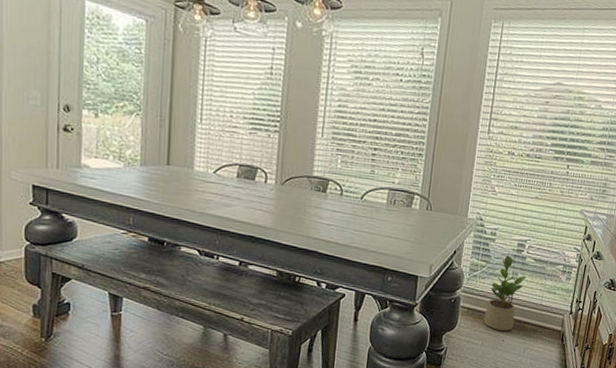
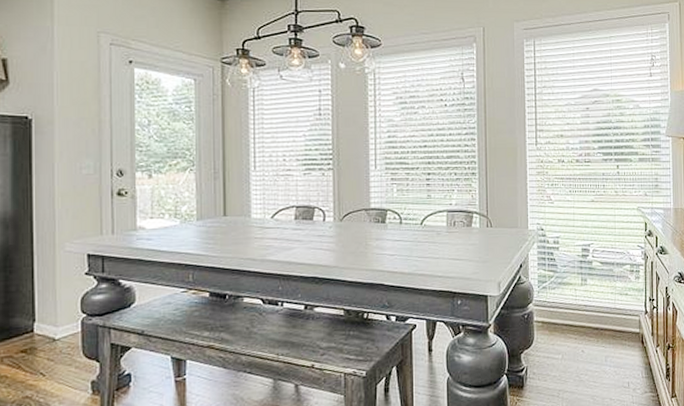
potted plant: present [483,256,527,331] -> none [560,262,596,341]

